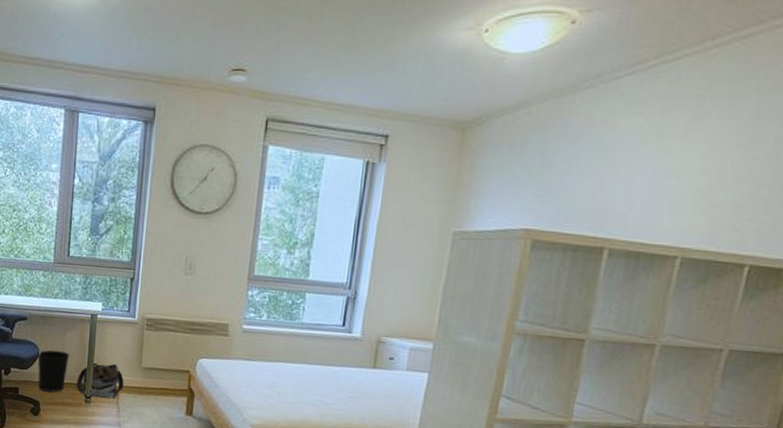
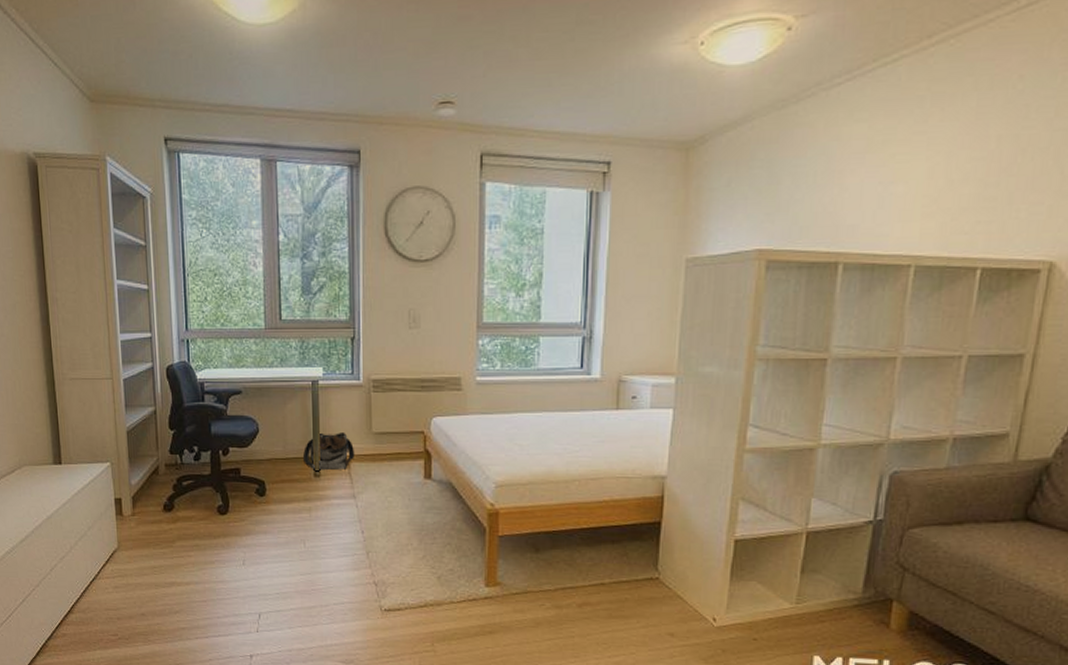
wastebasket: present [37,350,70,393] -> none [257,423,293,470]

